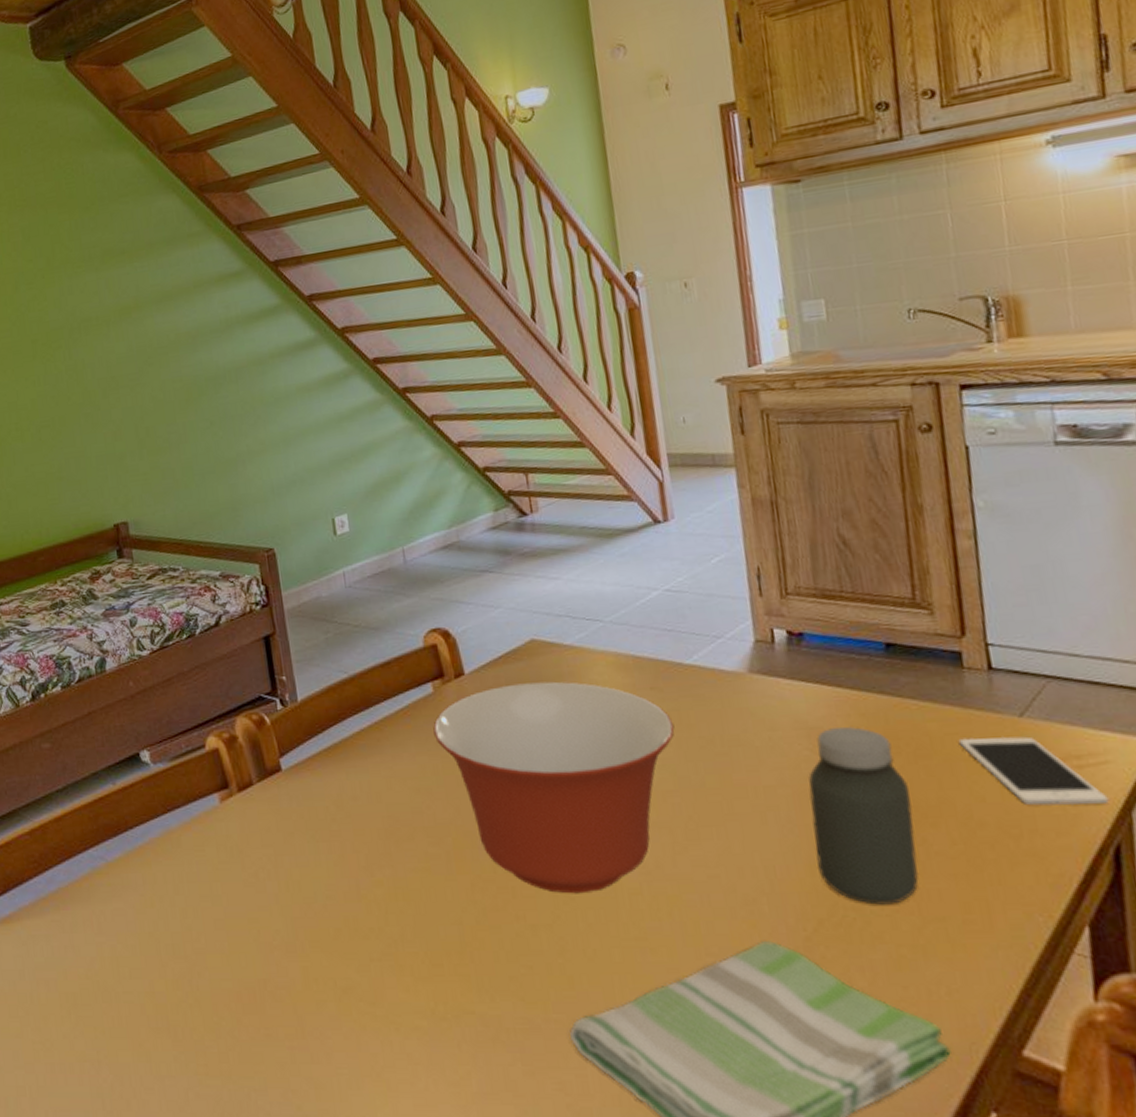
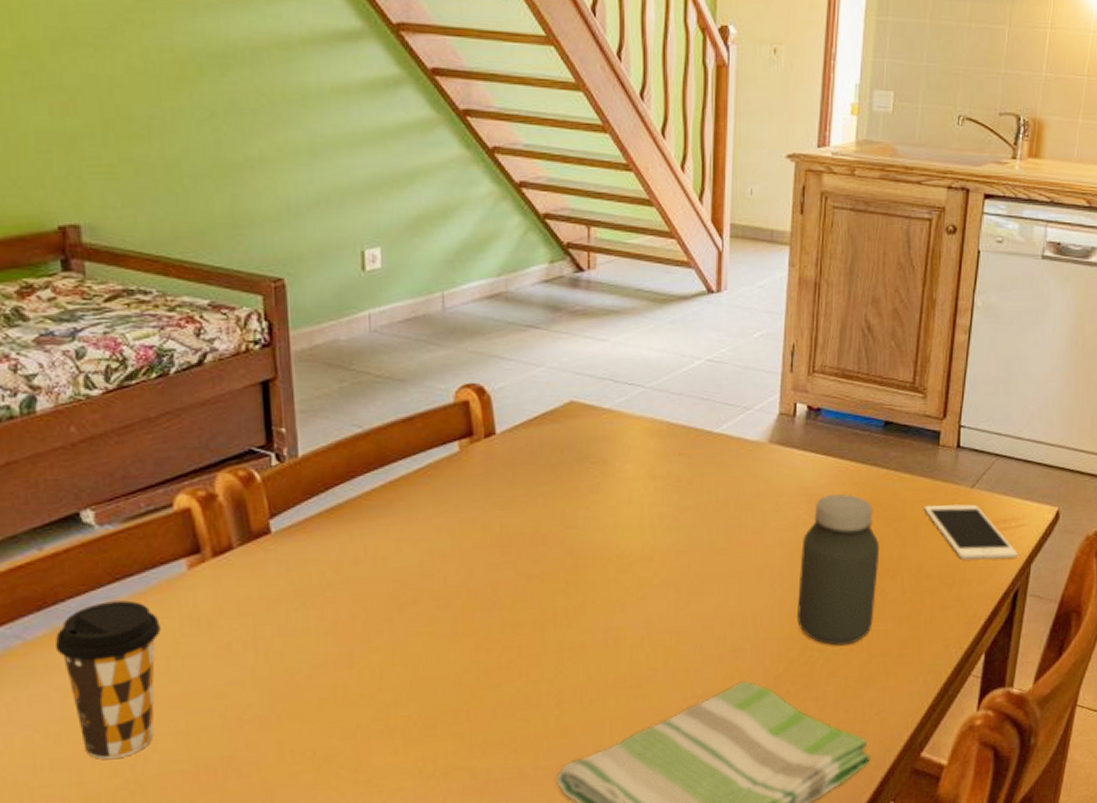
coffee cup: none [127,829,204,973] -> present [54,600,161,760]
mixing bowl: present [433,681,675,894] -> none [455,444,696,650]

